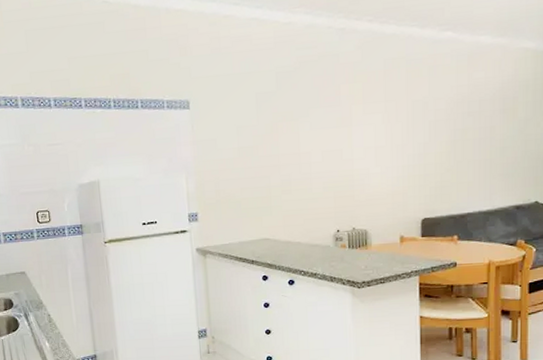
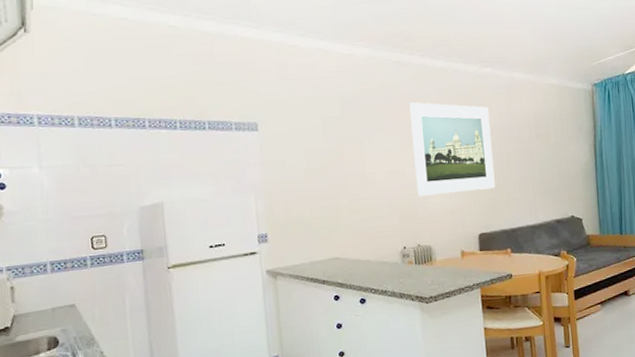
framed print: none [352,74,445,178] -> present [409,102,495,197]

